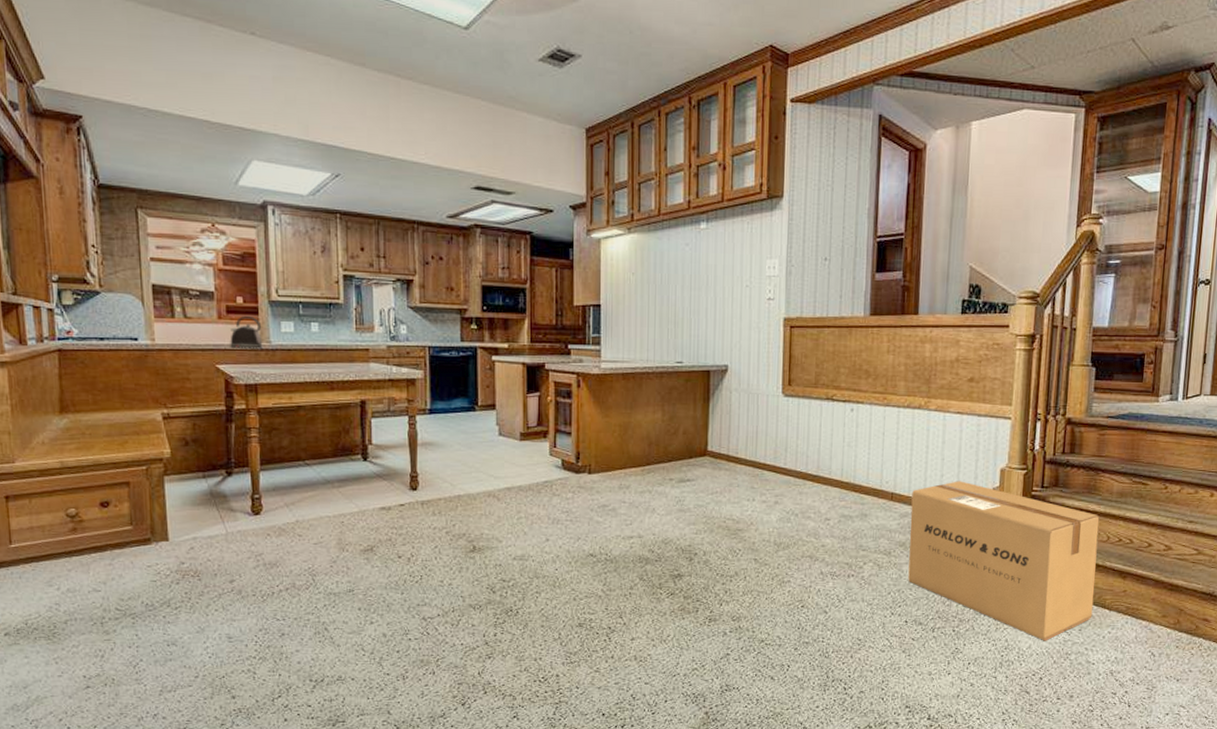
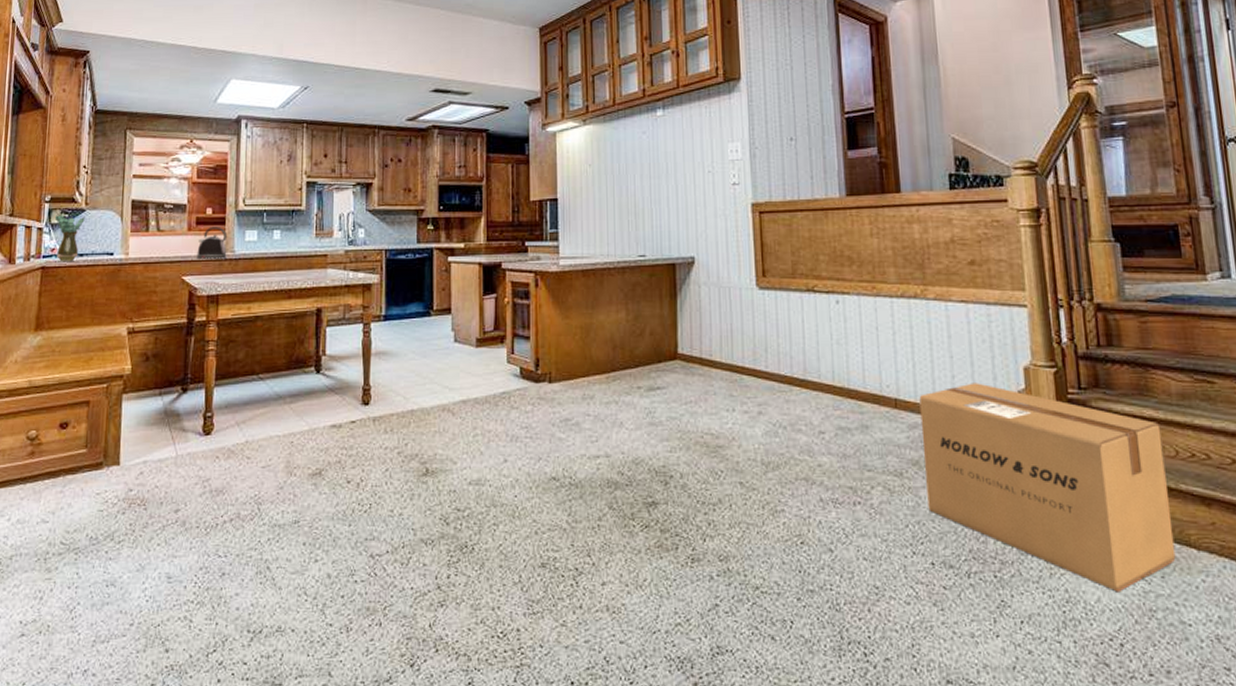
vase: none [65,293,101,346] -> present [54,212,85,262]

